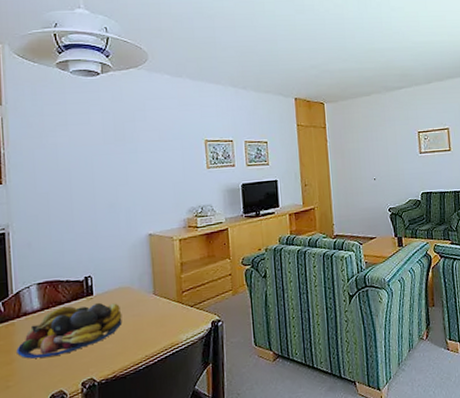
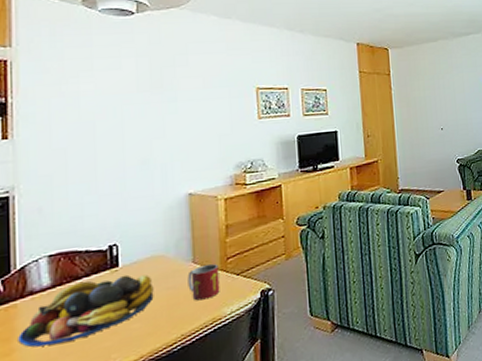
mug: none [149,296,177,328] -> present [187,264,220,301]

